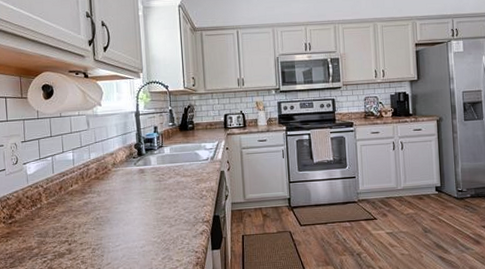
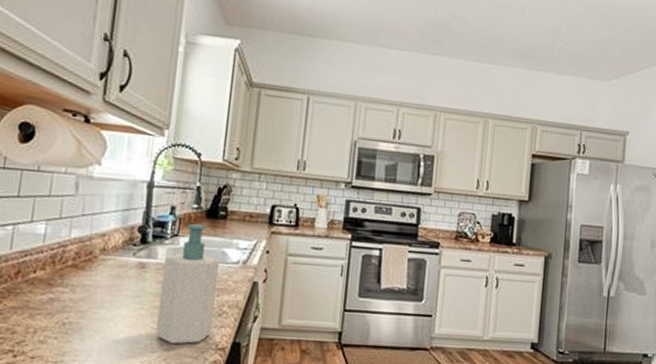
soap bottle: none [156,136,197,223] -> present [155,224,220,345]

